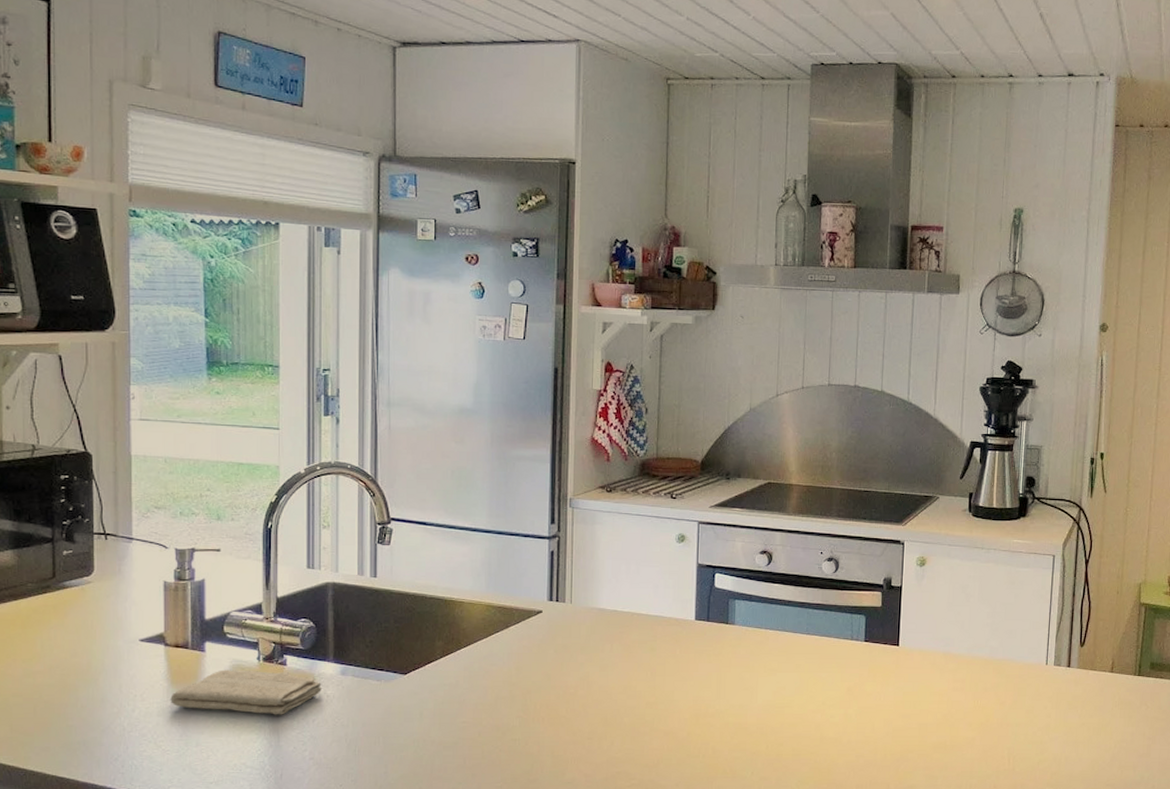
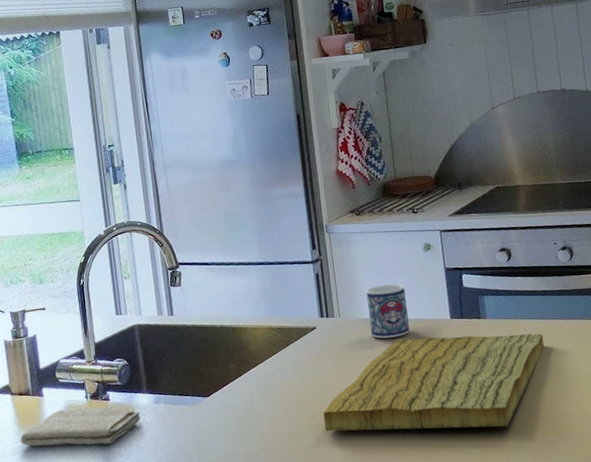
cutting board: none [537,635,793,743] -> present [323,333,544,432]
mug: none [604,573,649,633] -> present [366,284,410,339]

